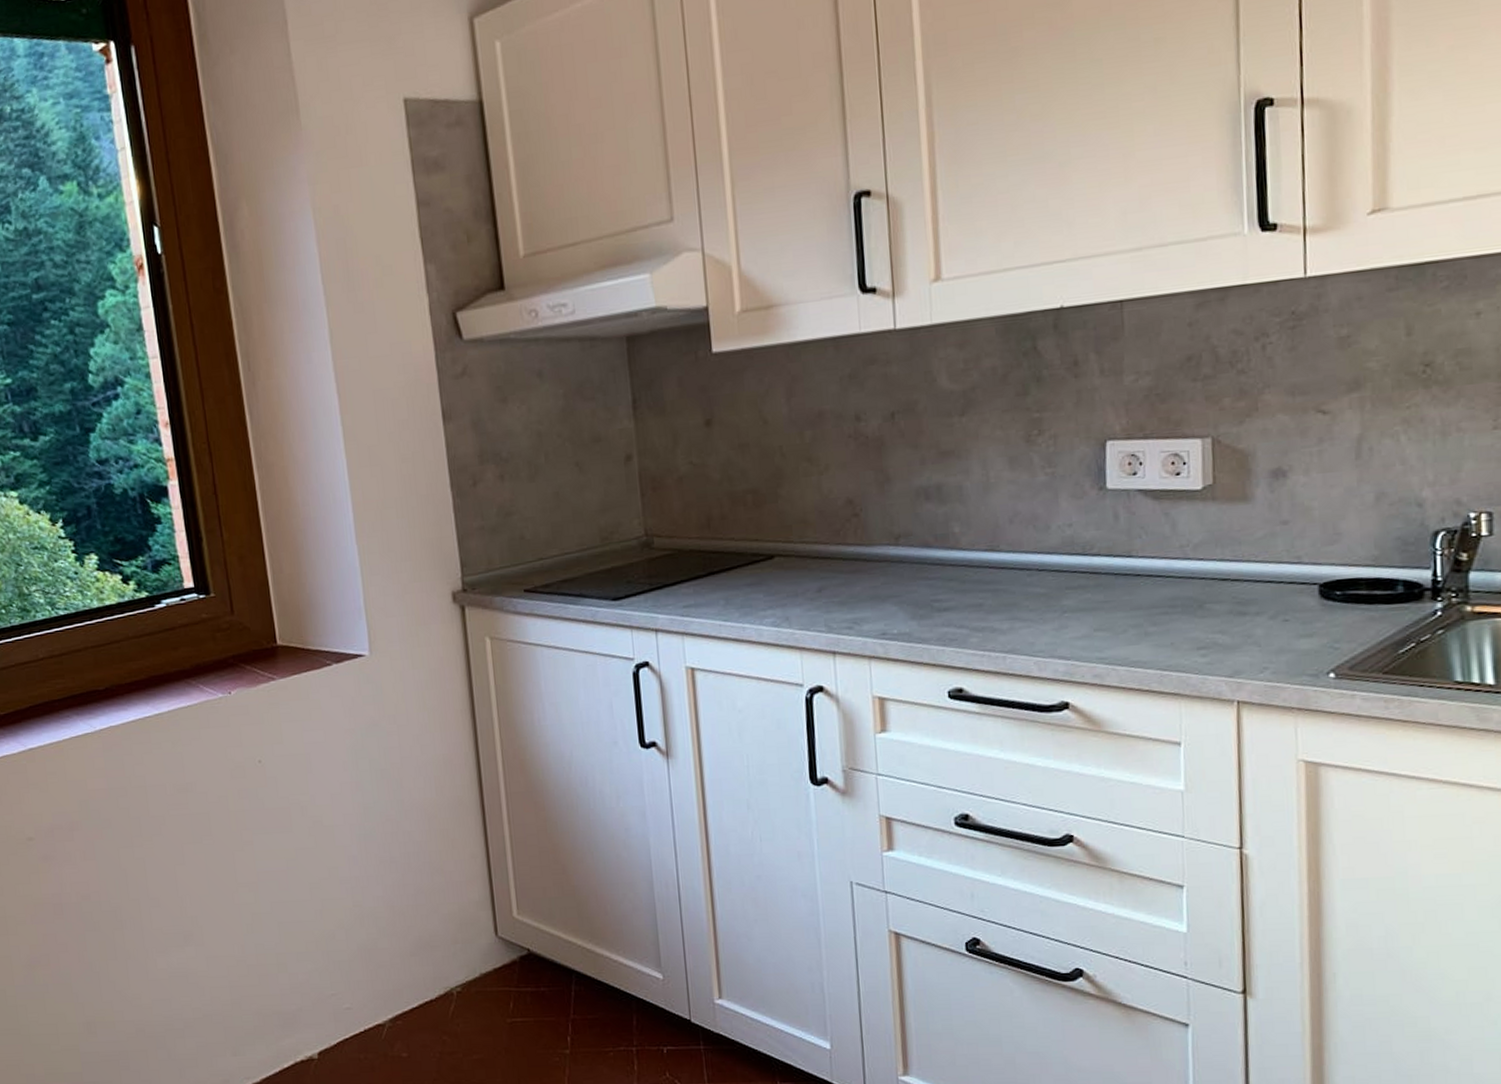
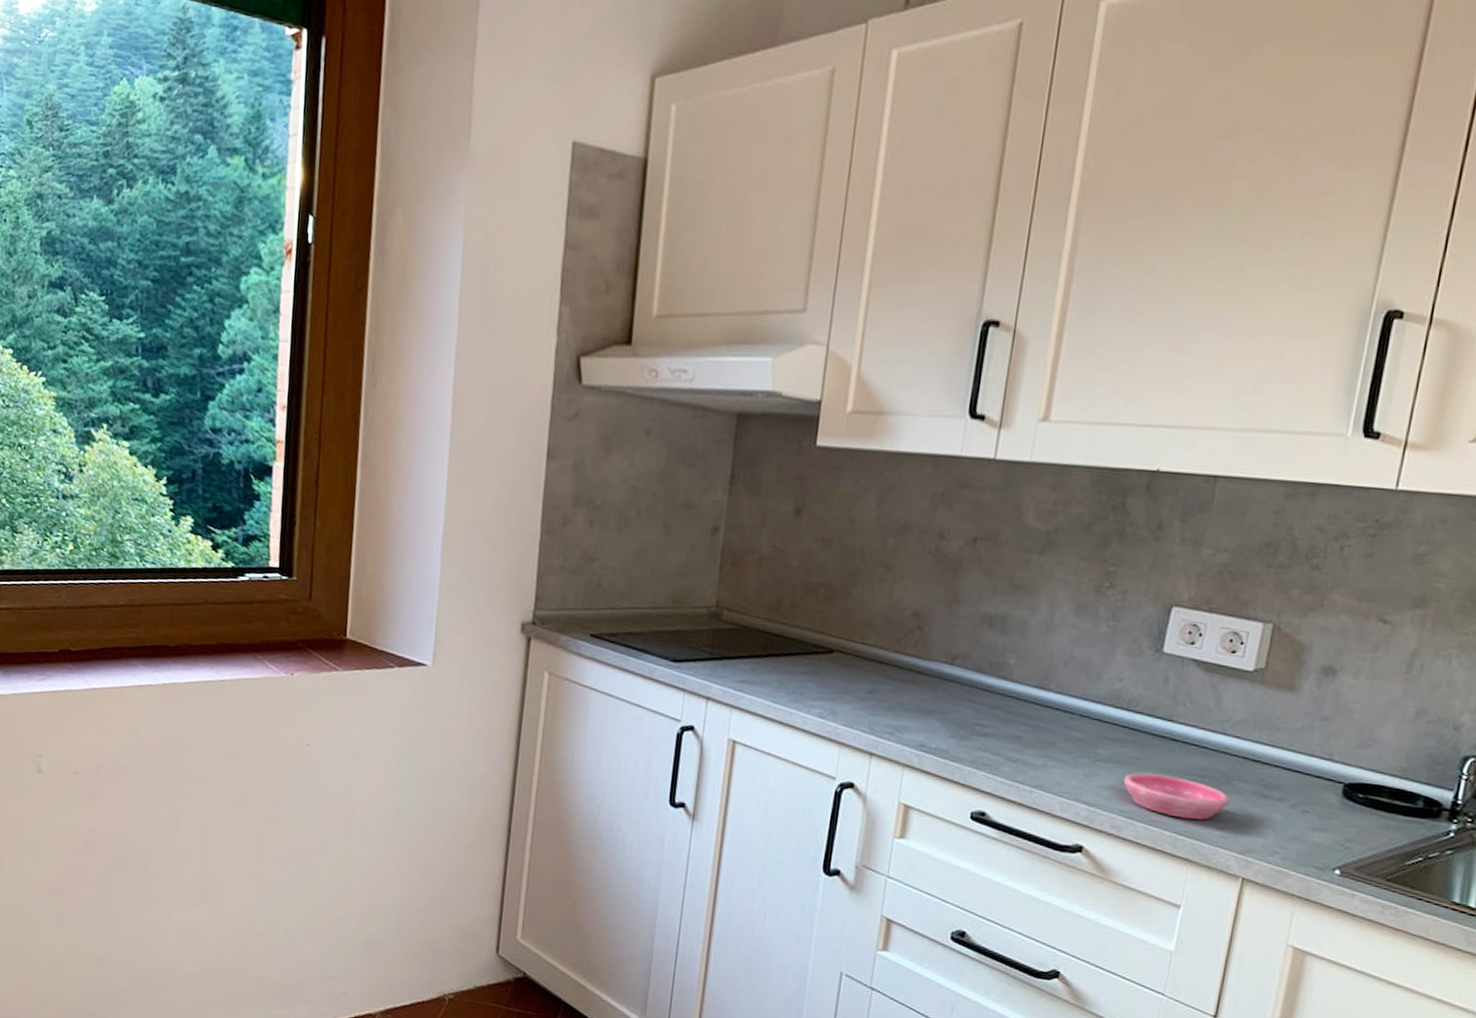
saucer: none [1096,612,1207,654] -> present [1124,772,1229,820]

